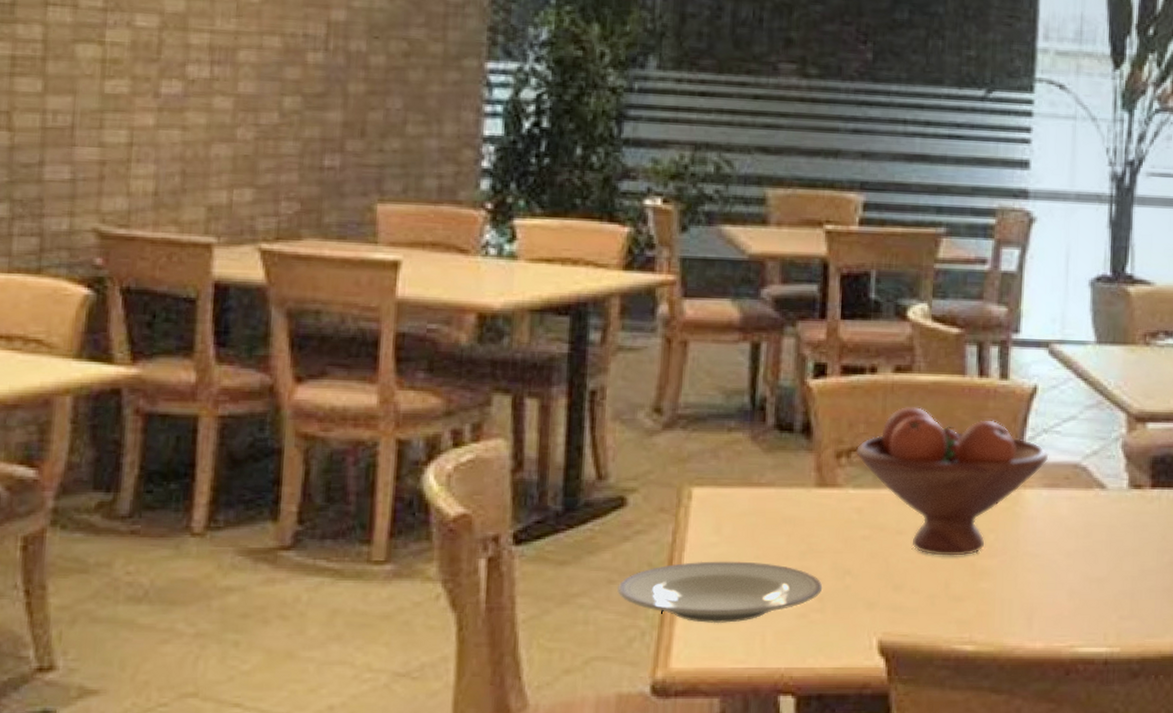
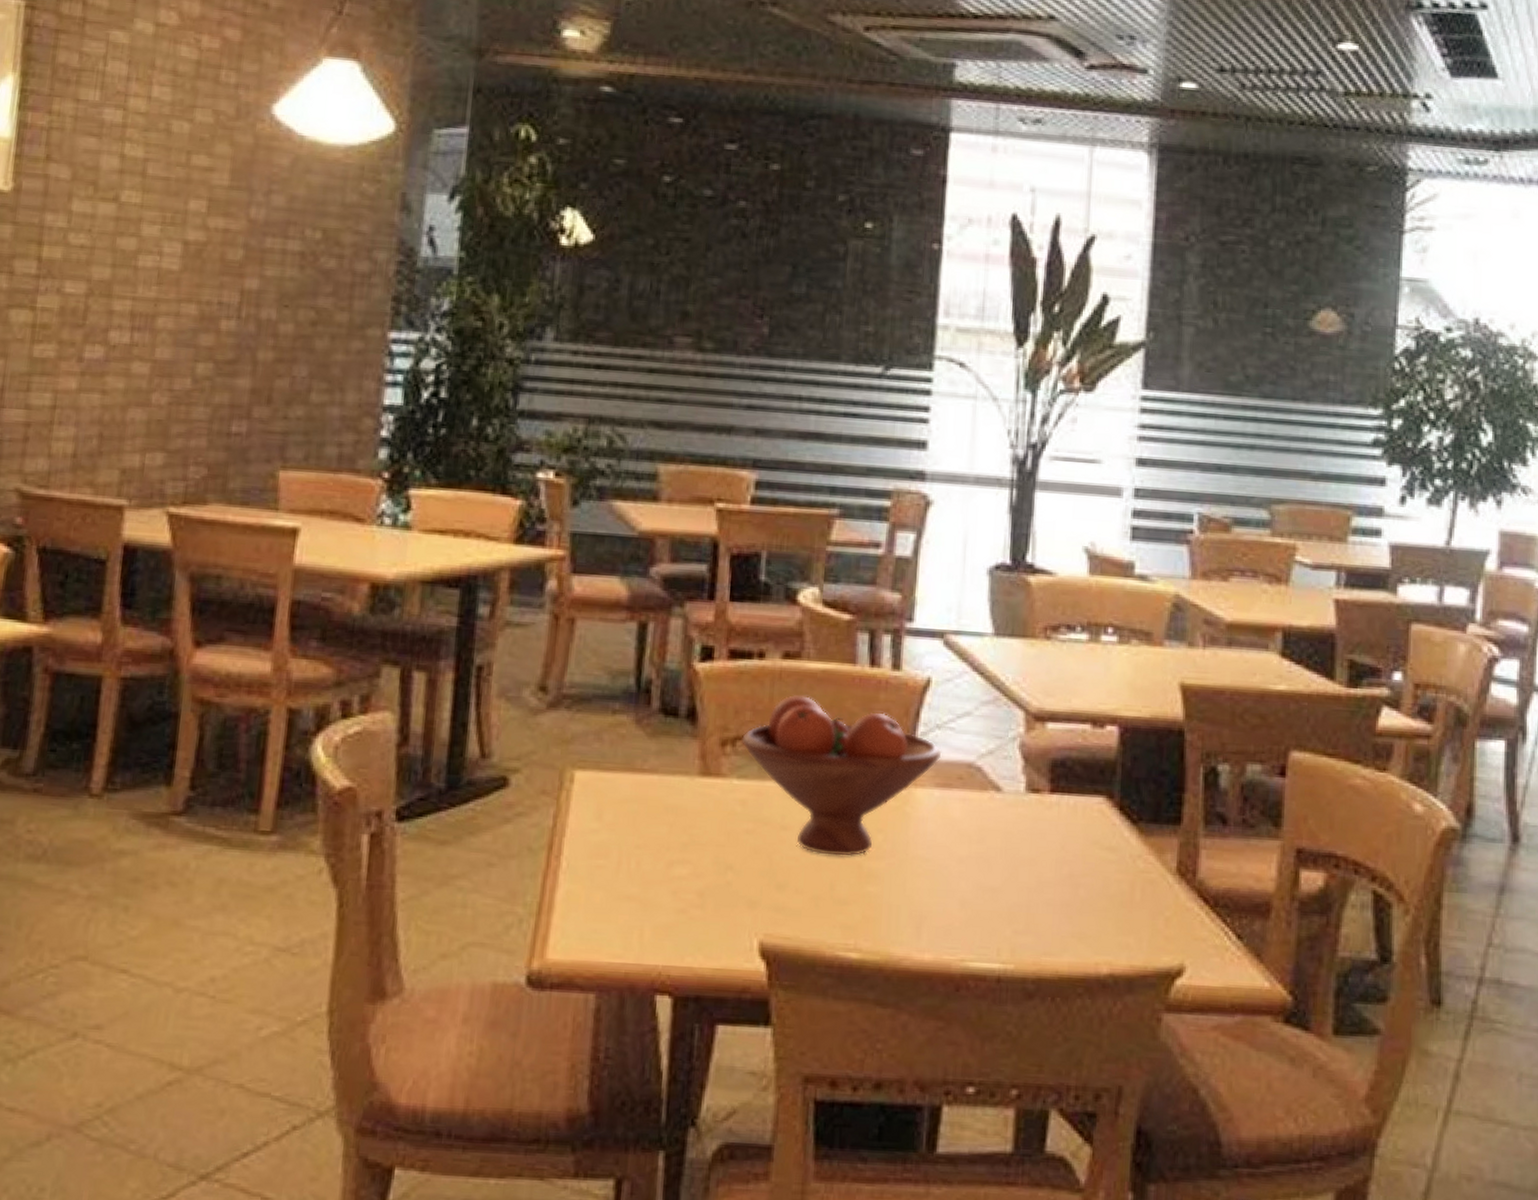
plate: present [617,561,823,624] -> none [497,848,704,915]

